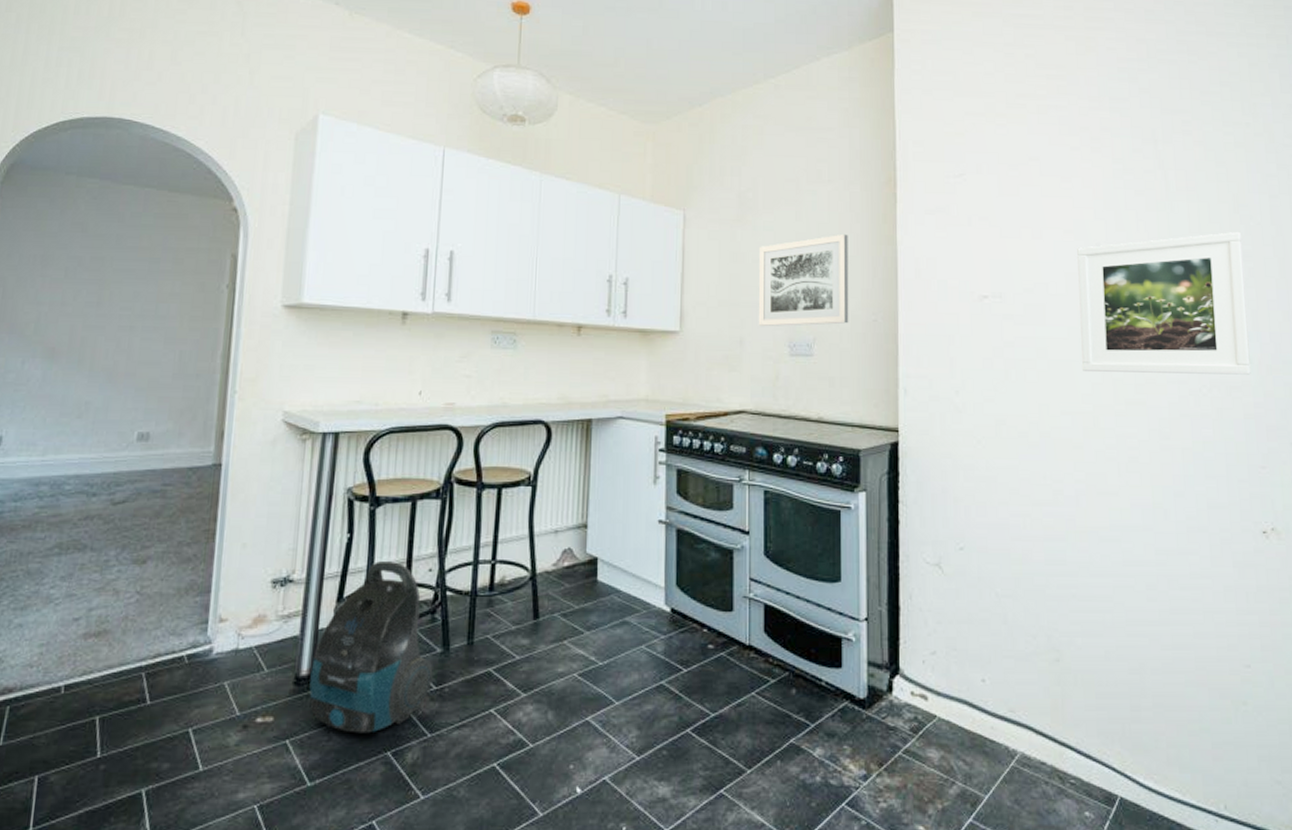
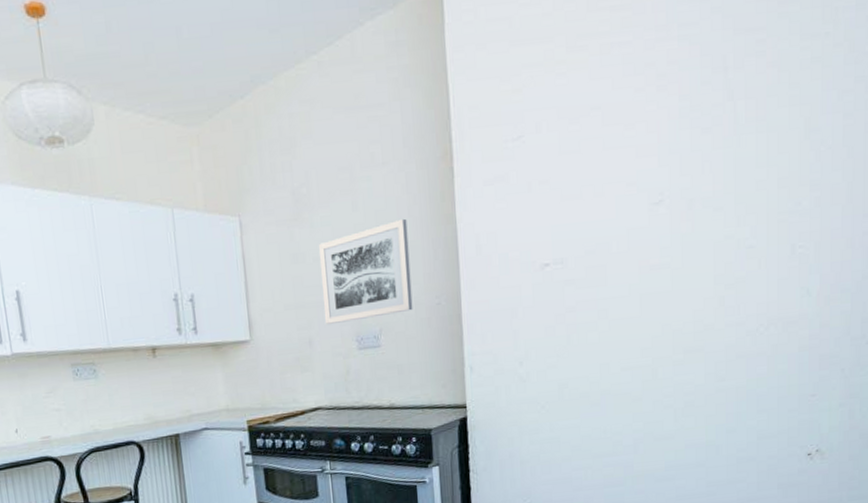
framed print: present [1077,231,1251,375] -> none [640,159,811,326]

